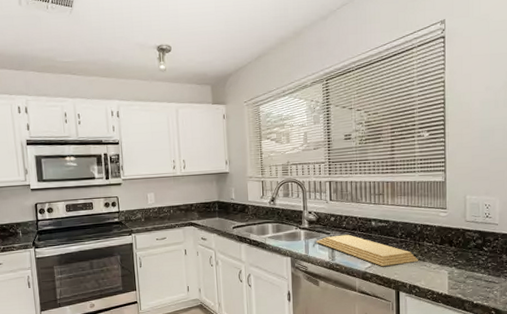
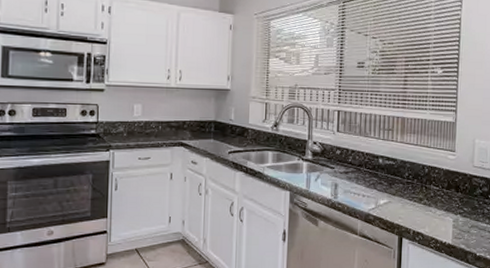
cutting board: present [316,234,418,267] -> none [319,170,424,209]

